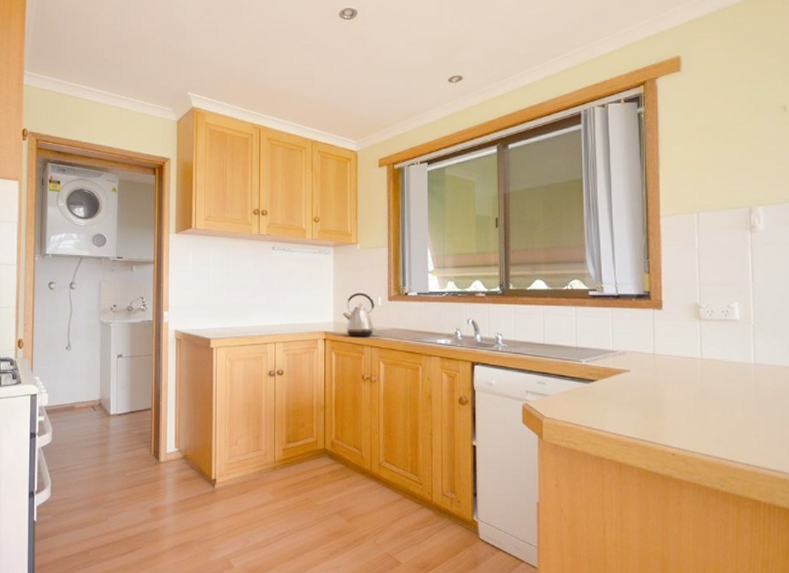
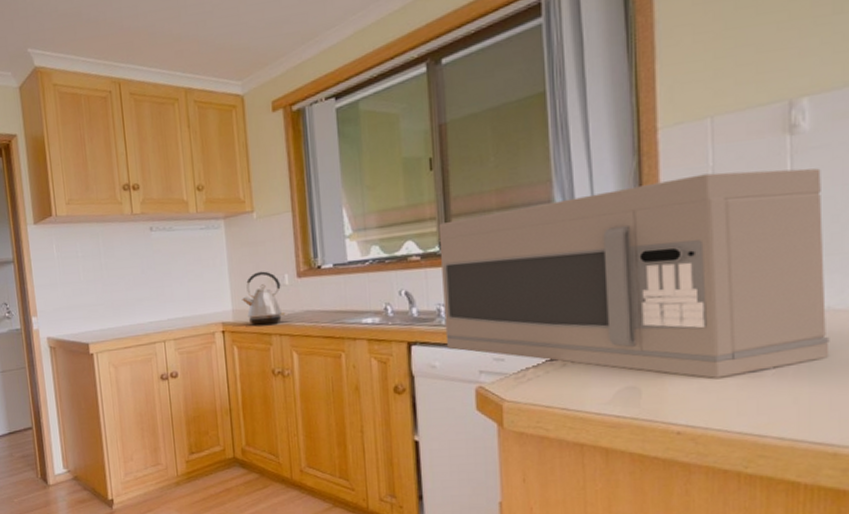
microwave: none [500,254,780,412] -> present [438,168,830,378]

